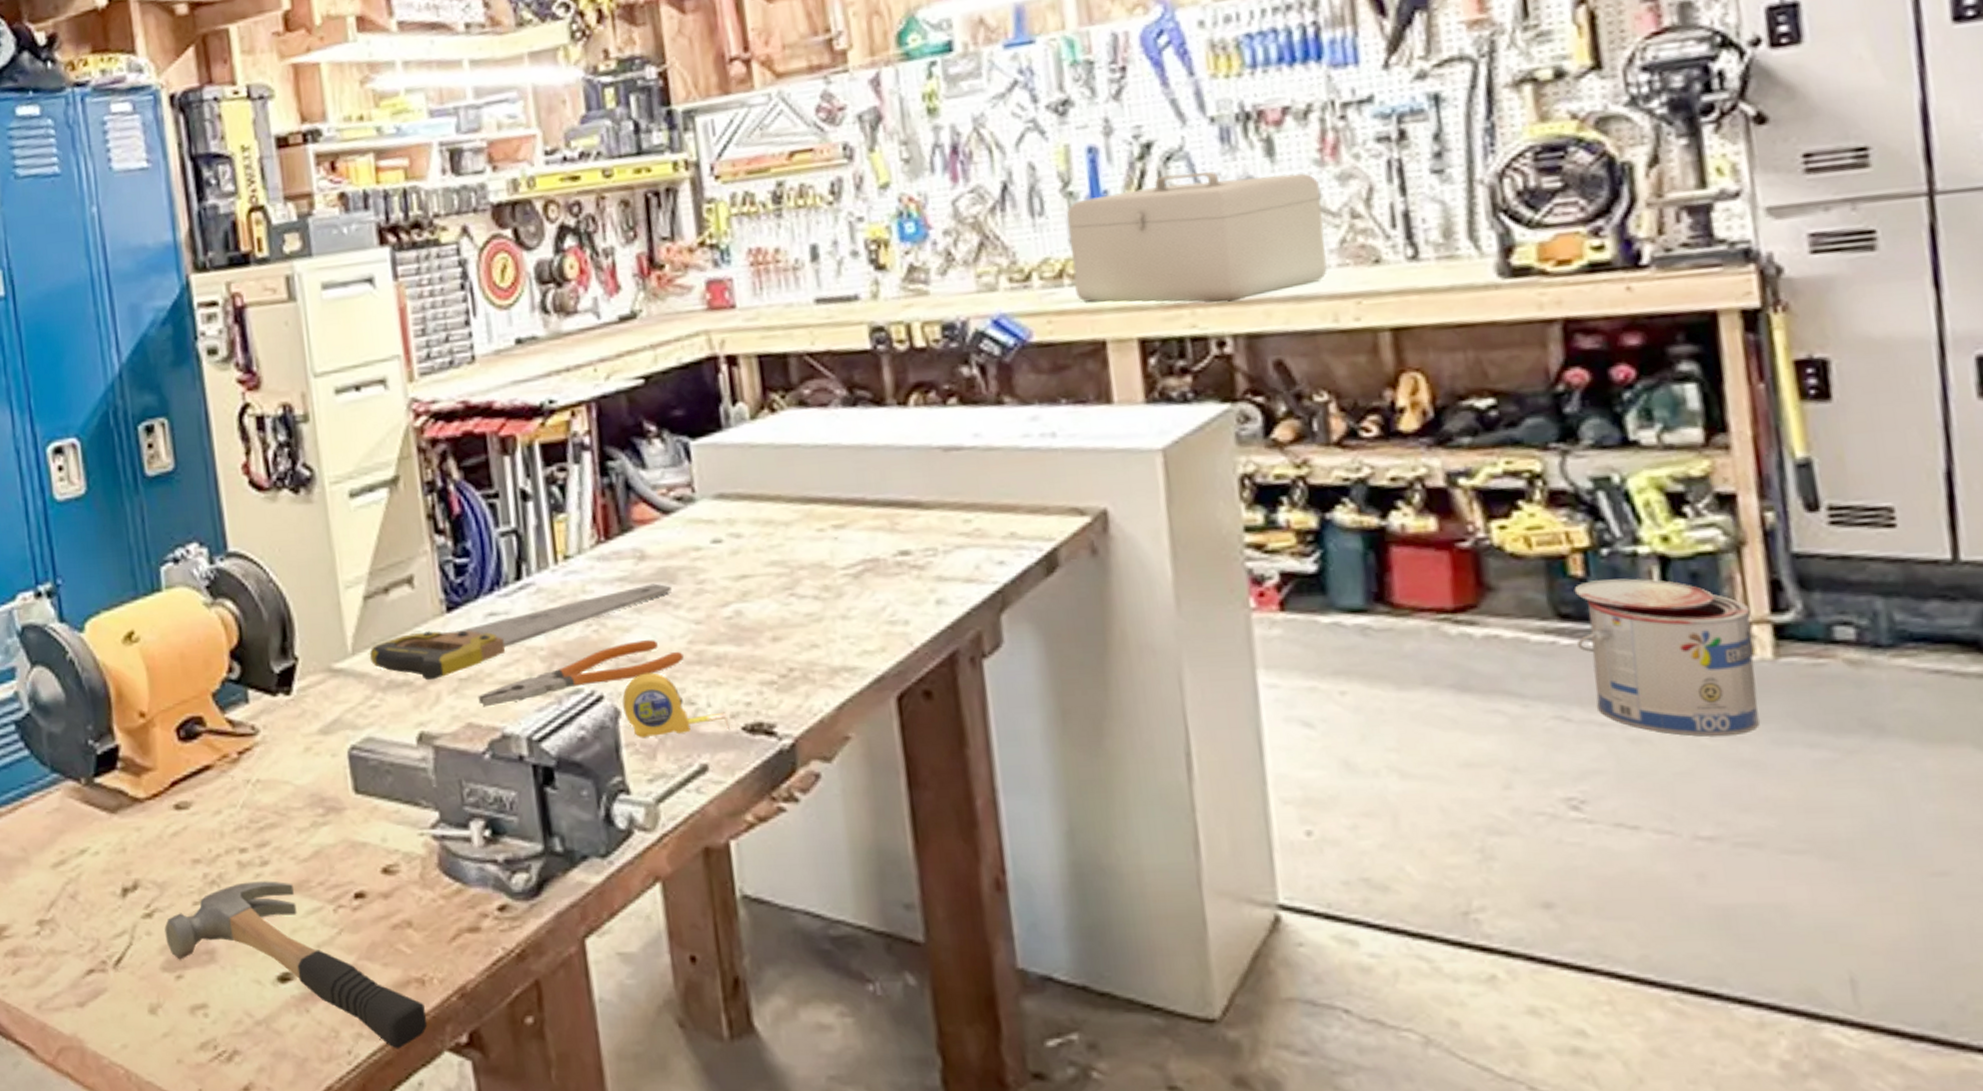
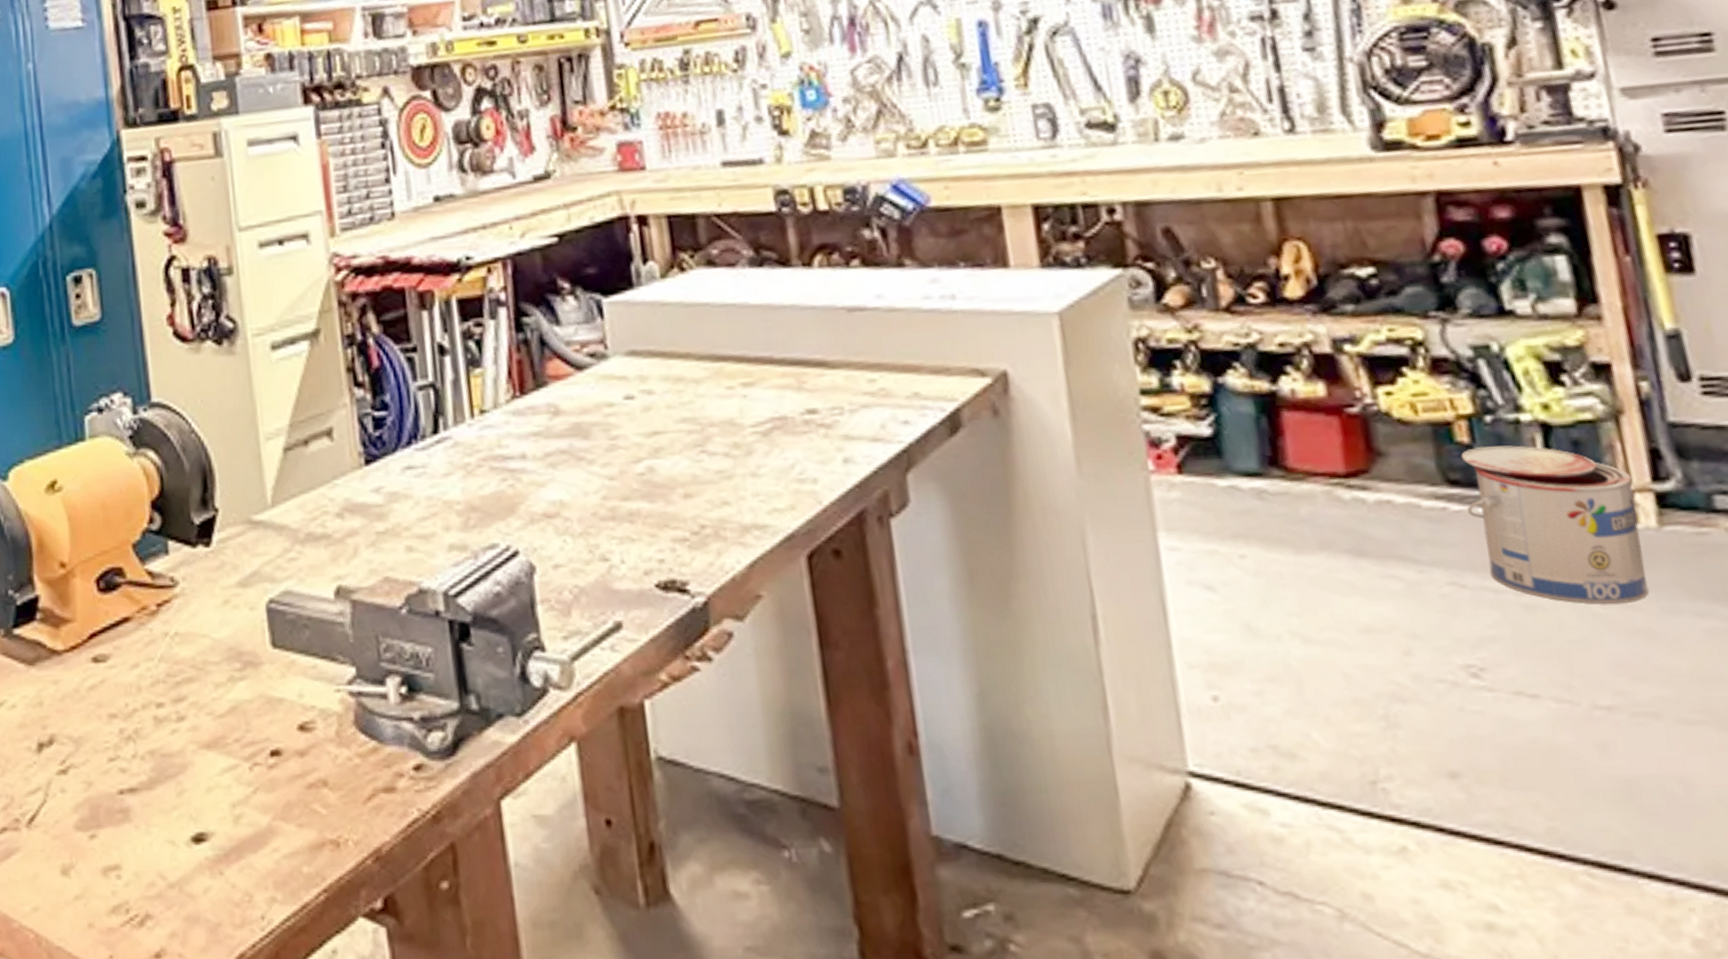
claw hammer: present [164,881,428,1049] -> none [79,737,342,915]
hand saw: present [369,583,672,681] -> none [288,439,585,534]
pliers: present [478,639,684,707] -> none [395,494,598,561]
tape measure: present [622,672,730,738] -> none [537,528,643,595]
tool box: present [1067,172,1327,303] -> none [960,46,1209,171]

